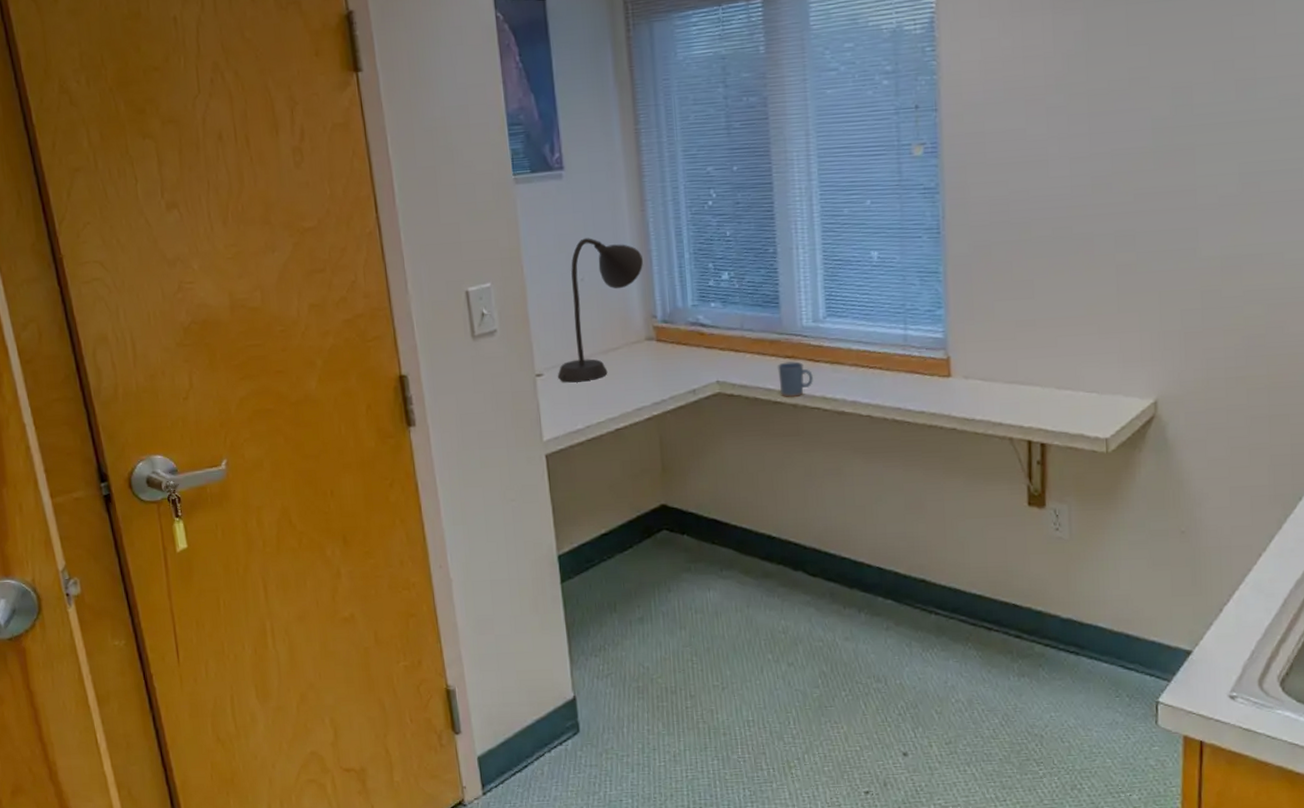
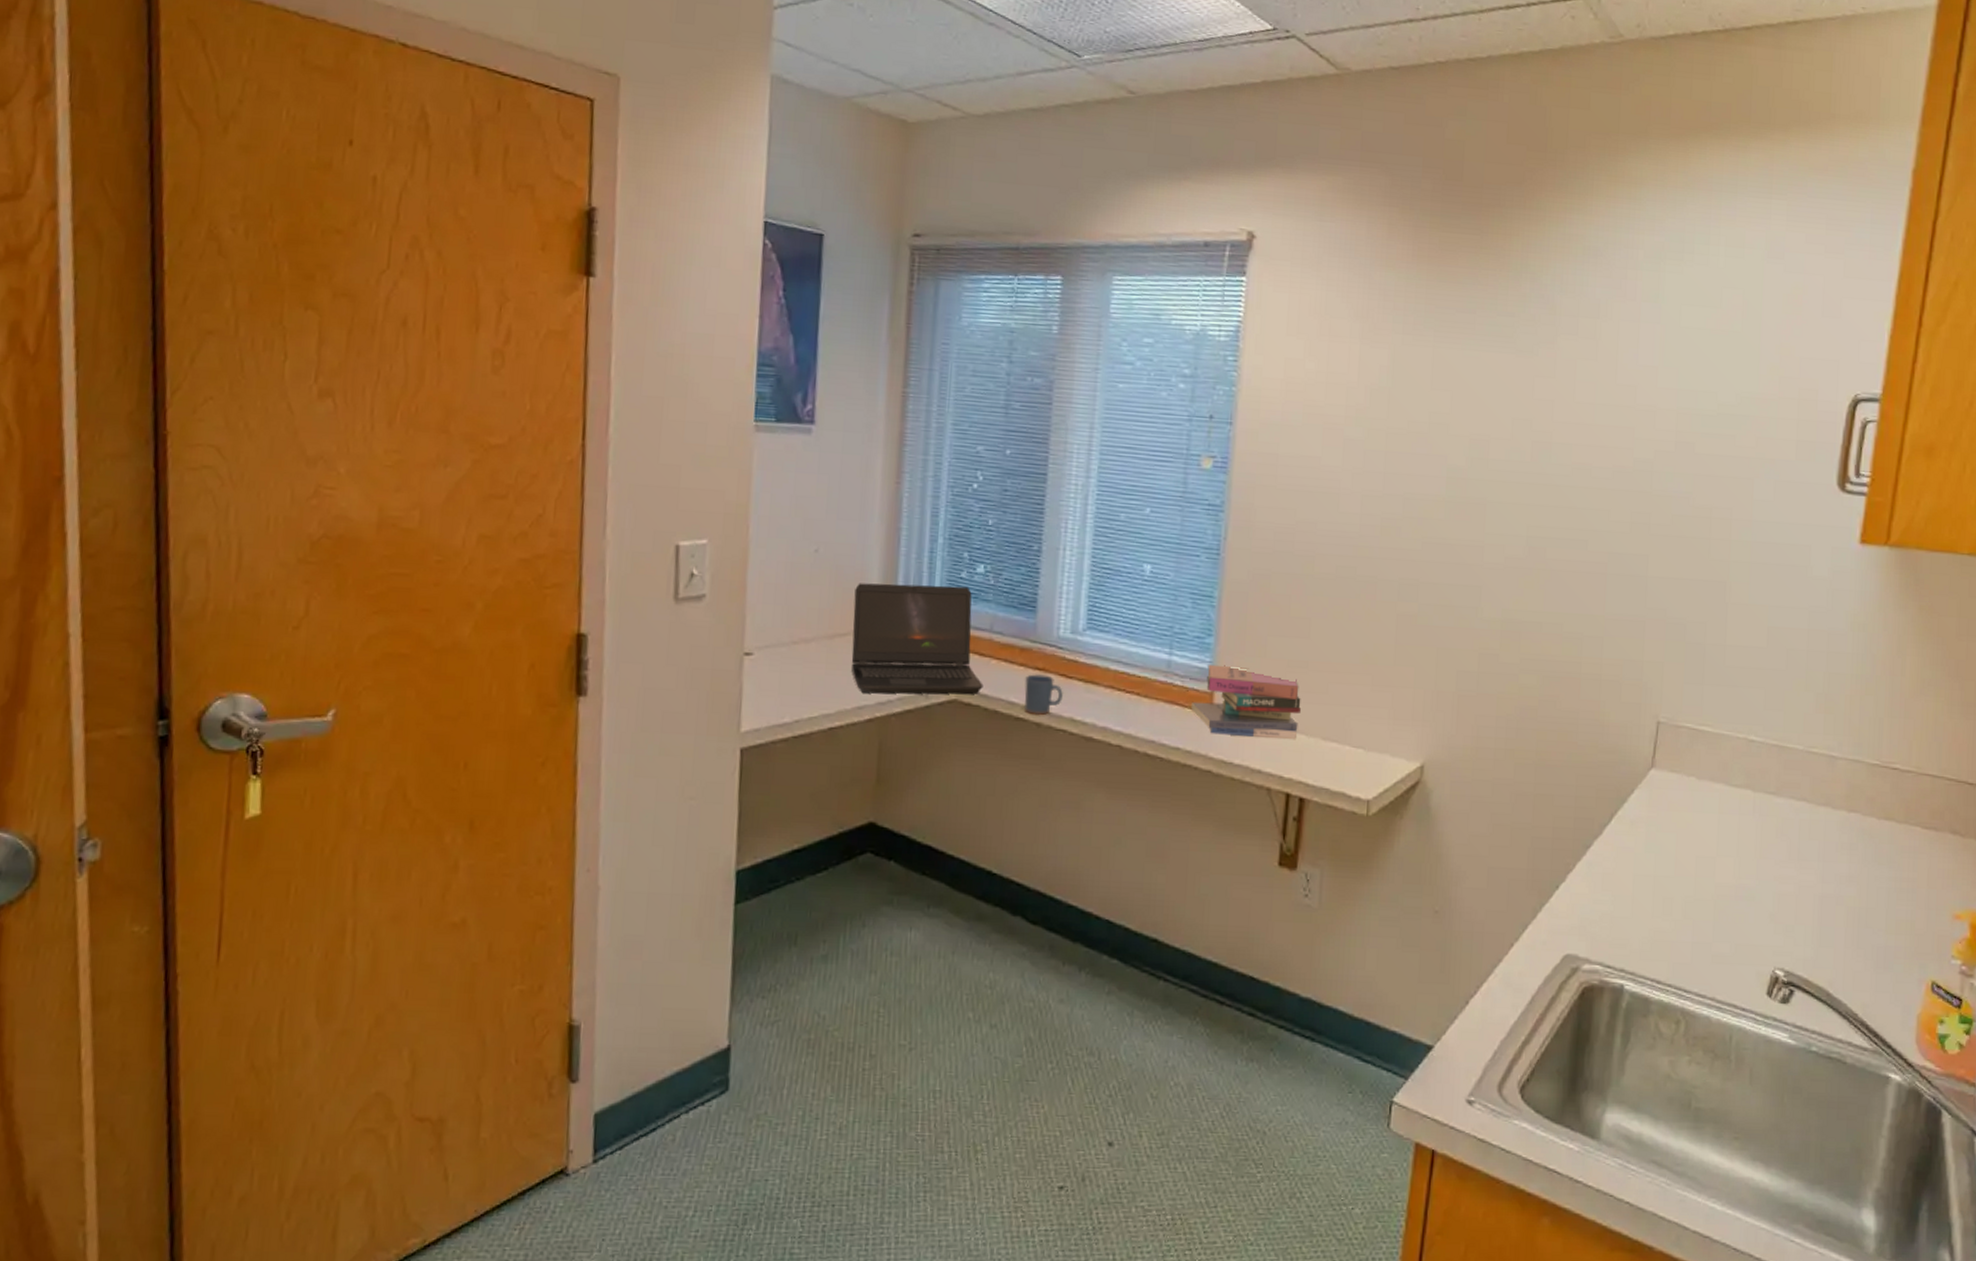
desk lamp: present [557,238,643,383] -> none [769,504,890,668]
laptop computer: none [620,293,742,396] -> present [851,583,984,694]
books: none [931,332,1033,396] -> present [1191,664,1301,740]

